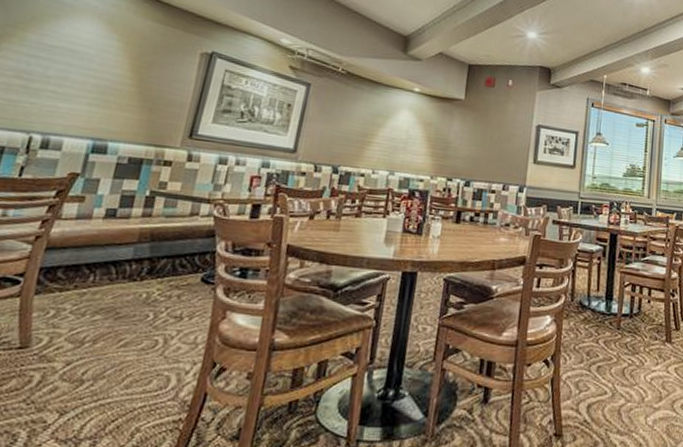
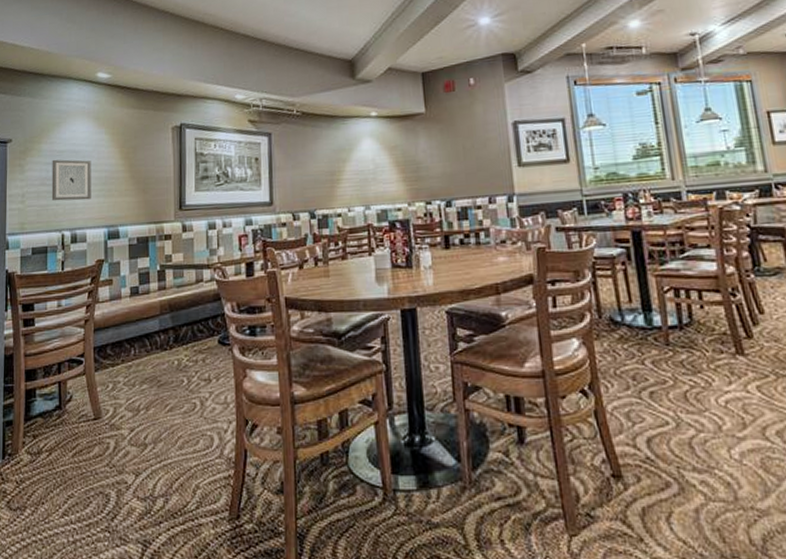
wall art: none [25,52,91,106] -> present [51,159,91,201]

